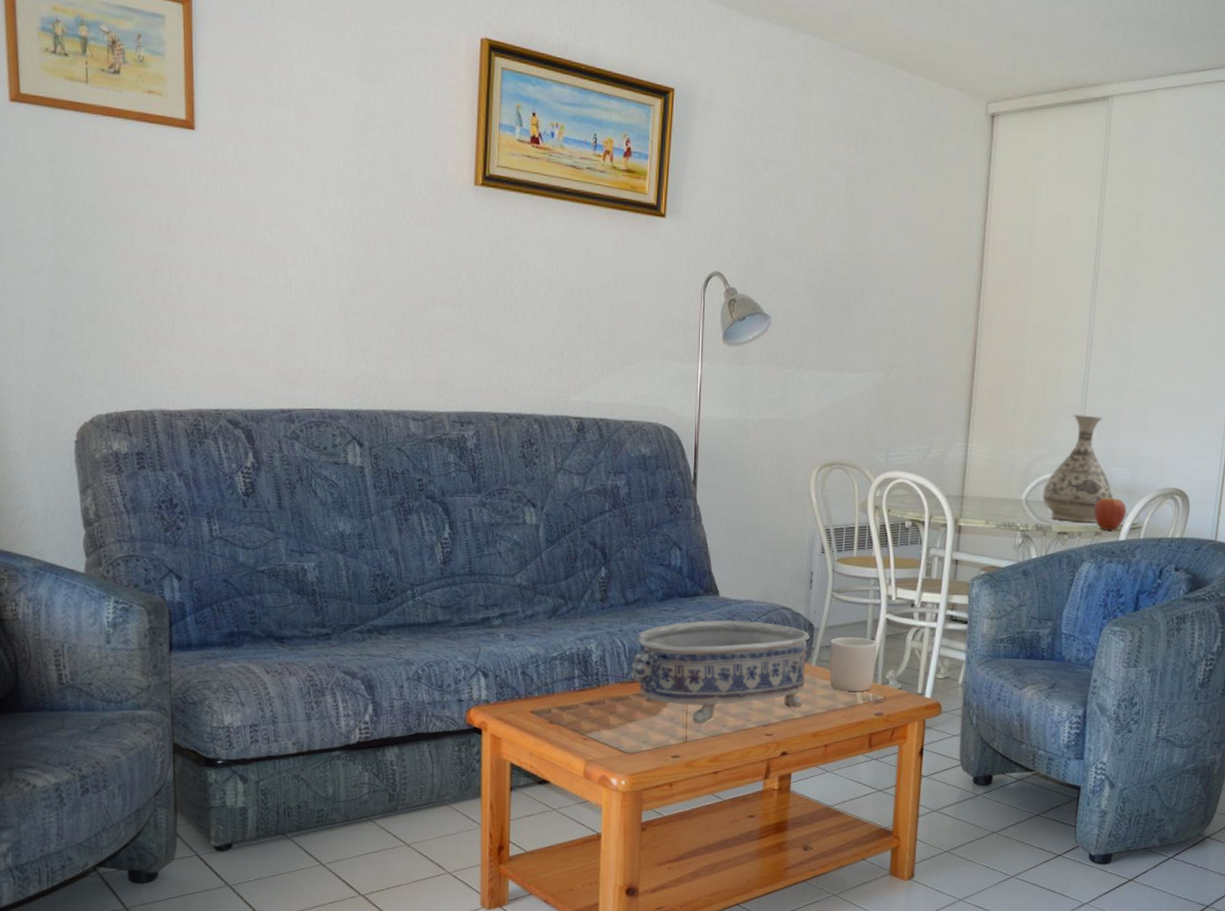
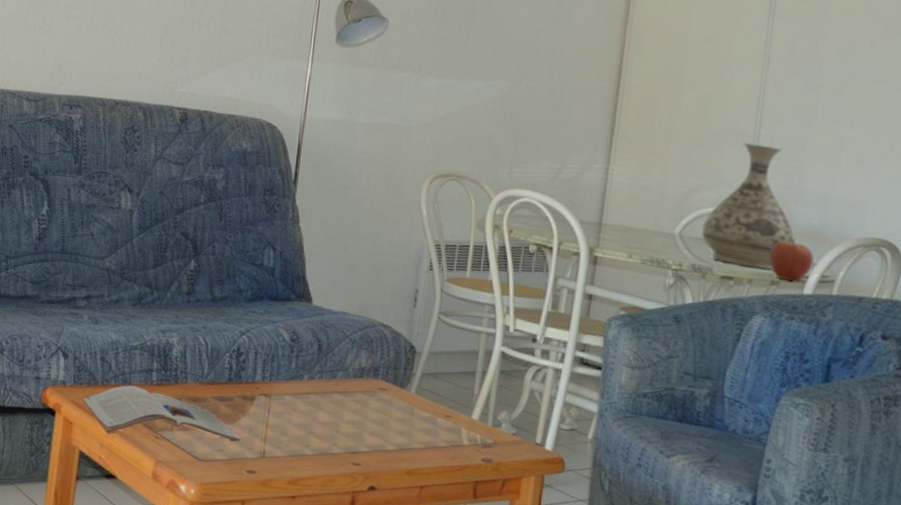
magazine: none [508,694,663,742] -> present [82,385,240,442]
decorative bowl: present [631,620,810,724] -> none [211,326,410,441]
mug: present [829,636,877,691] -> none [430,365,489,432]

